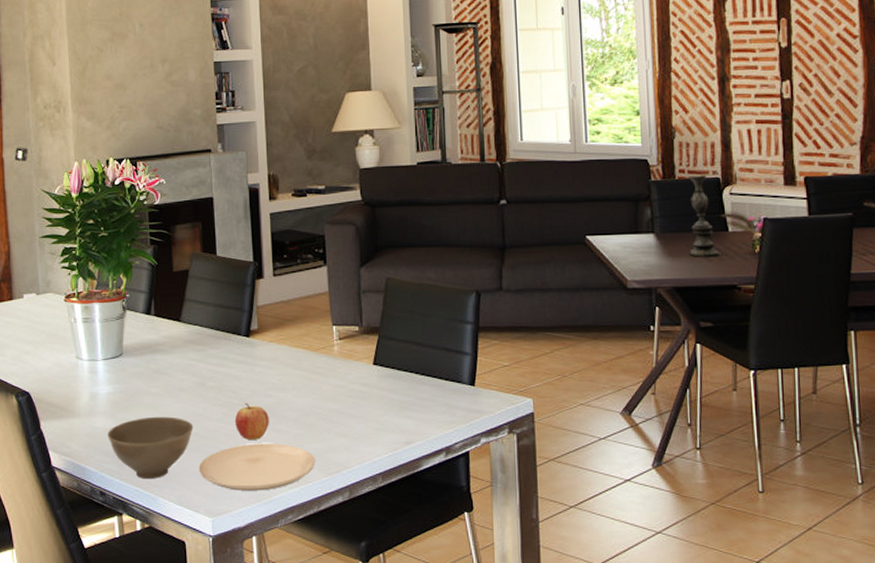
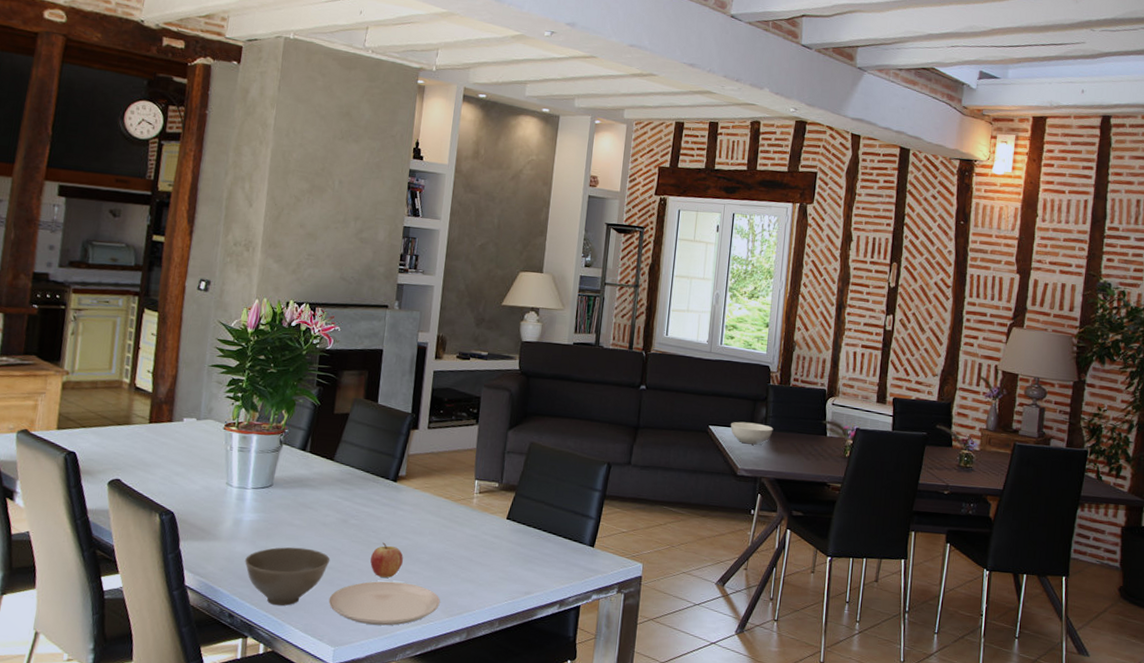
bowl: none [610,226,663,252] -> present [730,421,774,445]
candlestick: present [687,175,723,257] -> none [792,384,819,457]

